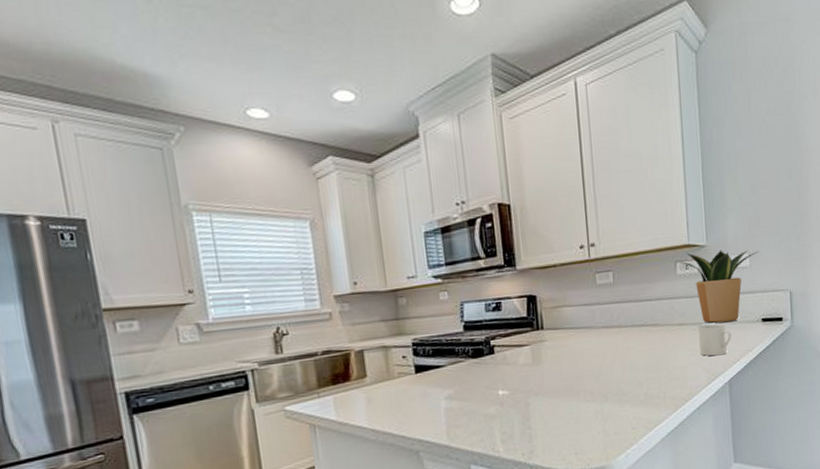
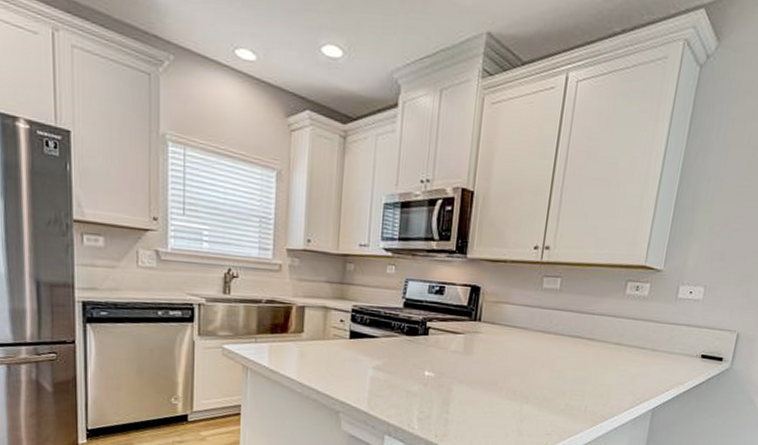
potted plant: present [680,250,759,323] -> none [631,274,716,352]
mug: present [697,323,732,357] -> none [630,348,667,383]

